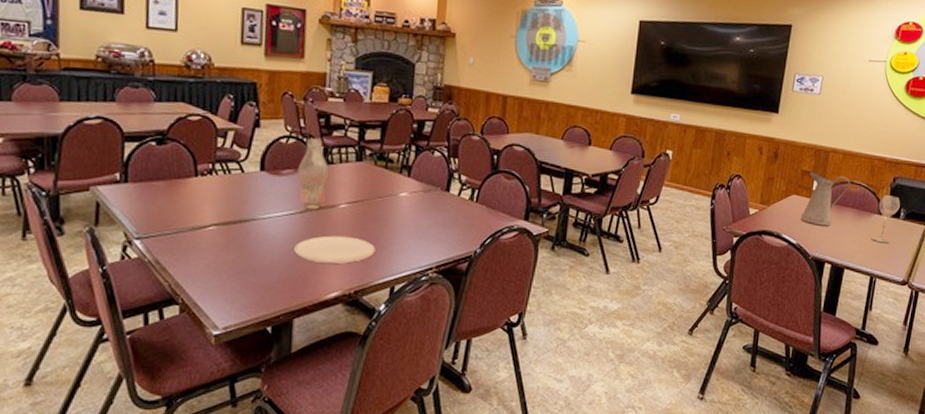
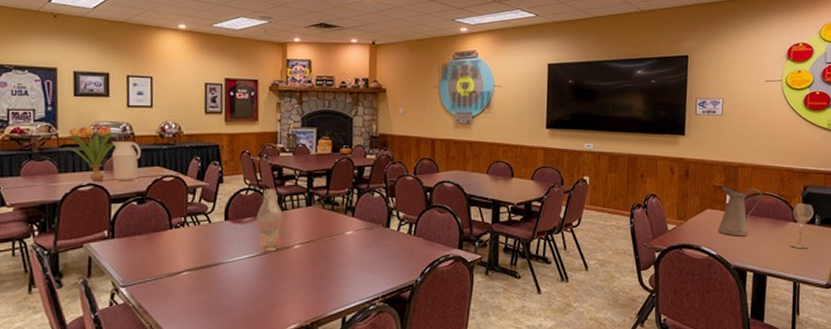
flower arrangement: none [65,47,135,115] -> present [62,126,119,181]
water jug: none [126,69,162,121] -> present [111,141,141,184]
plate: present [294,235,375,264] -> none [256,273,327,299]

